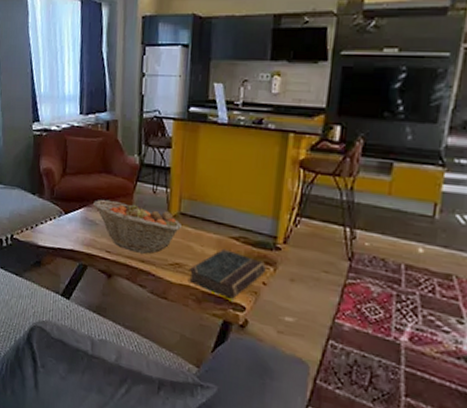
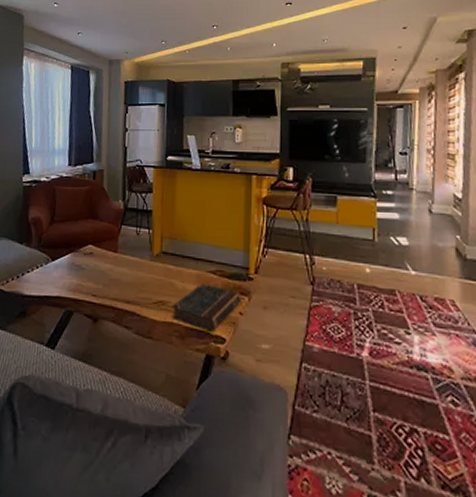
fruit basket: present [93,199,181,254] -> none [80,243,163,295]

